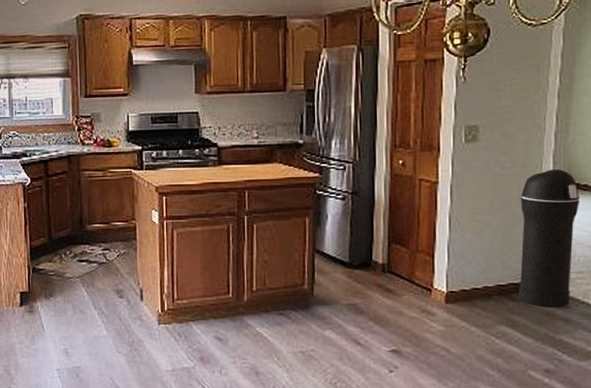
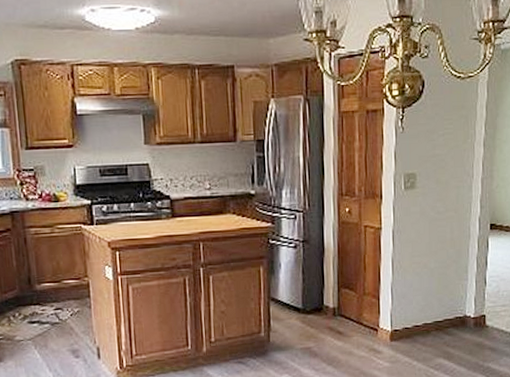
trash can: present [518,169,580,307] -> none [452,213,503,339]

